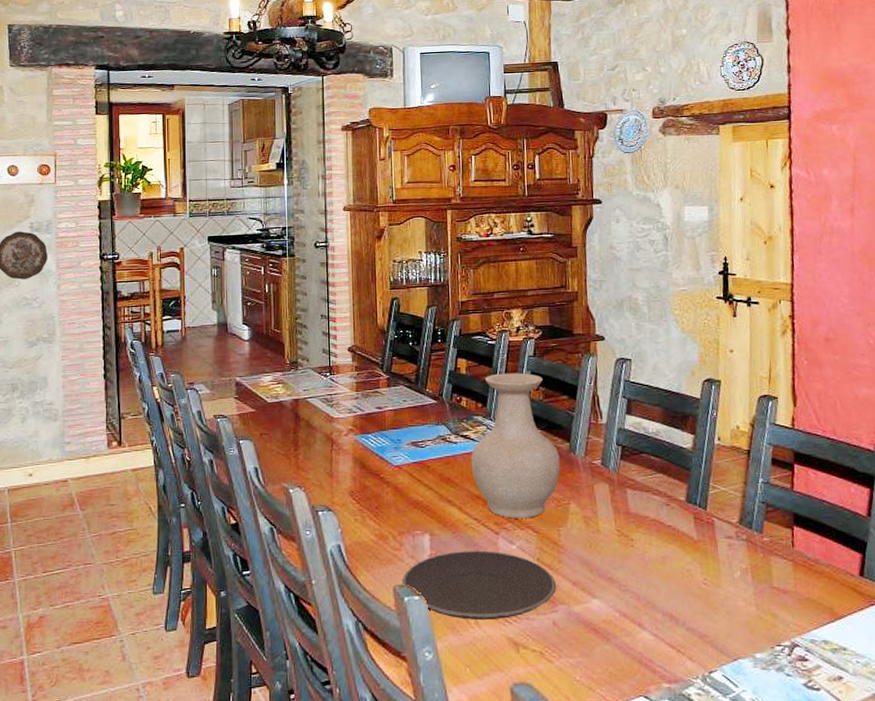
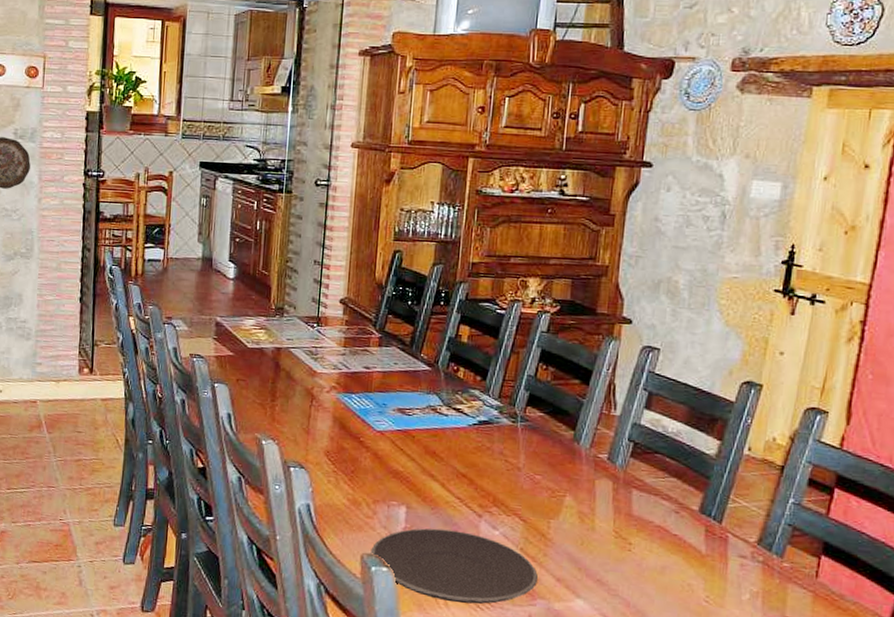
vase: present [471,373,561,519] -> none [460,346,561,505]

